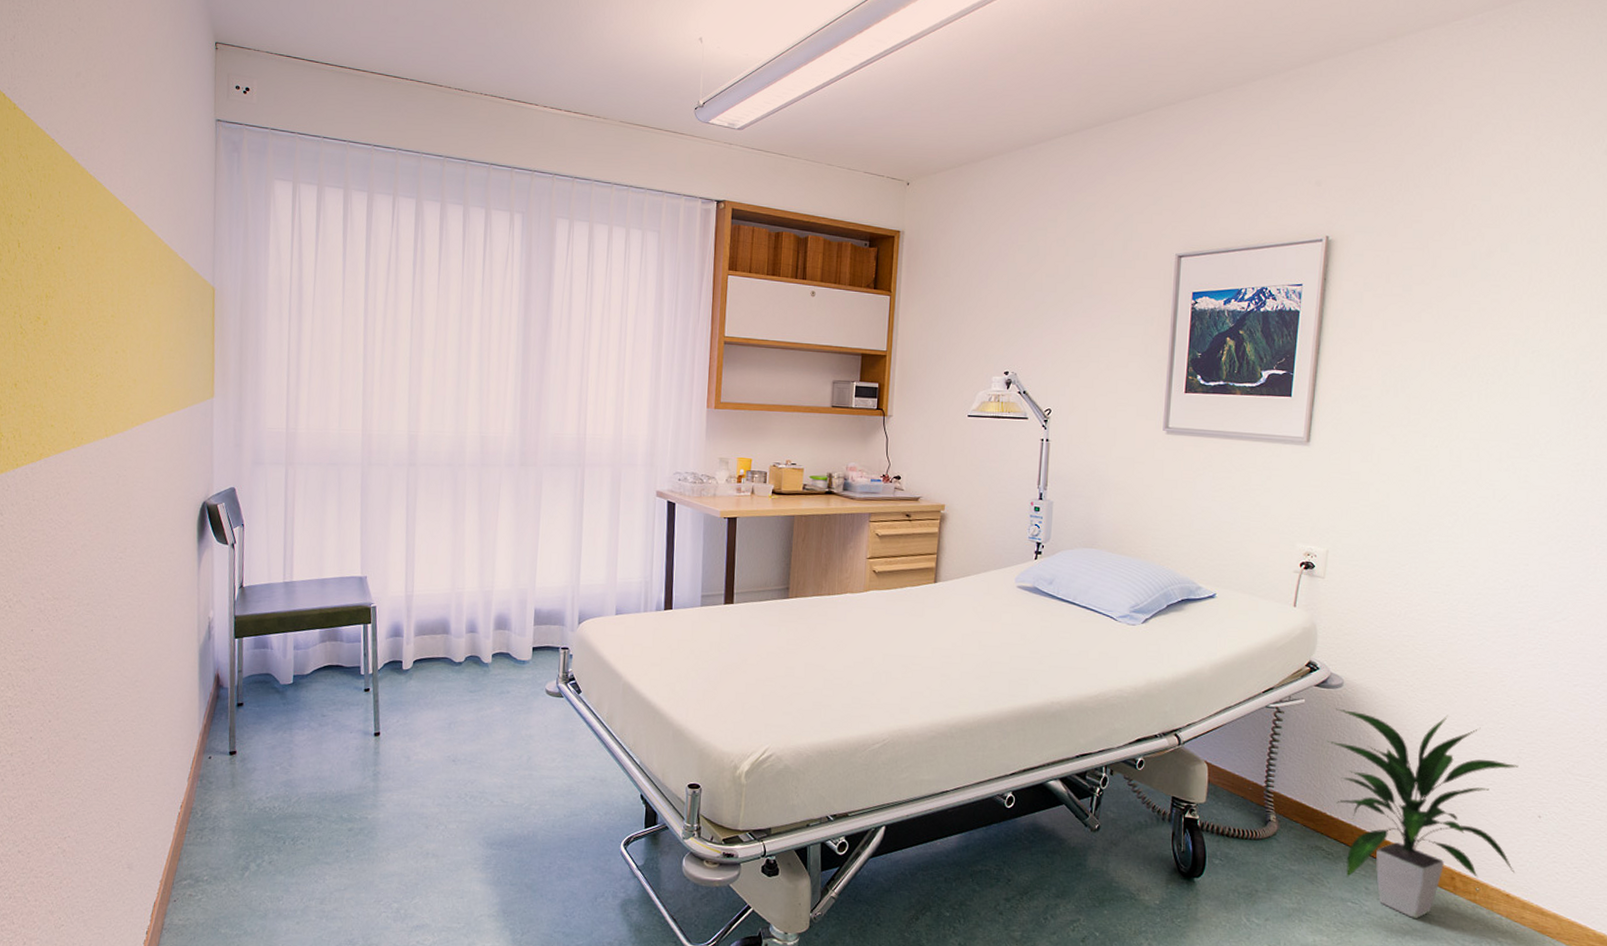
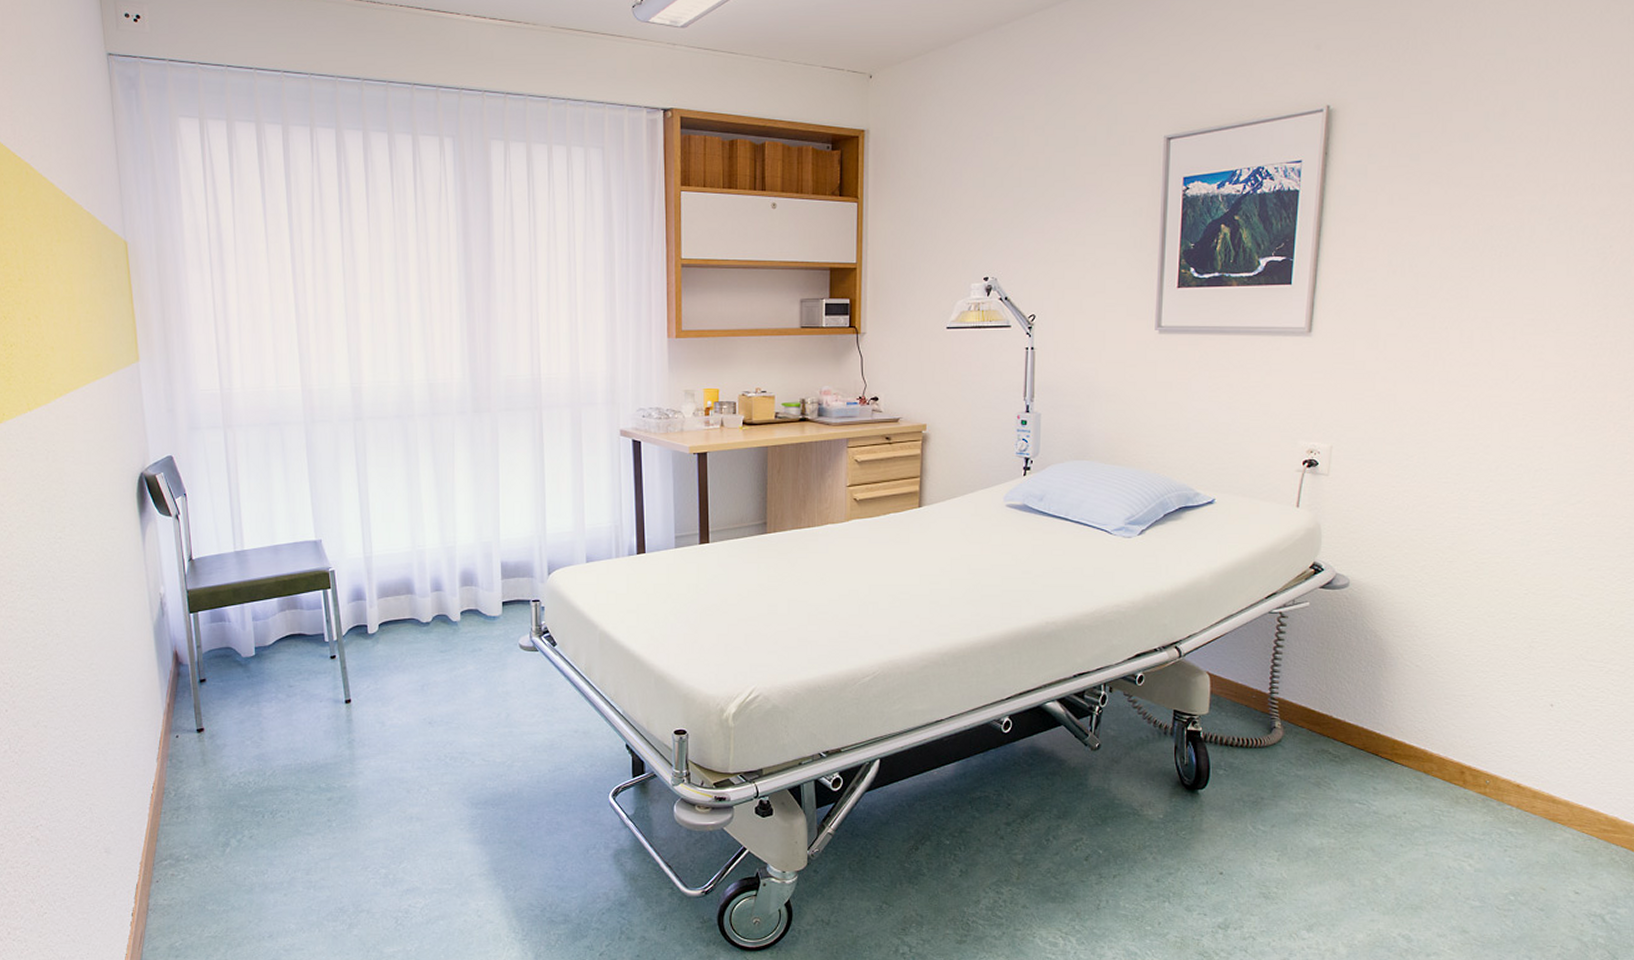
indoor plant: present [1326,708,1519,918] -> none [1332,608,1531,815]

